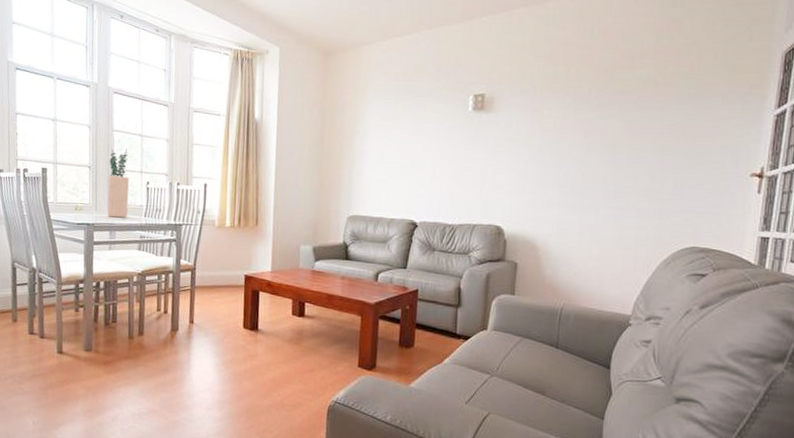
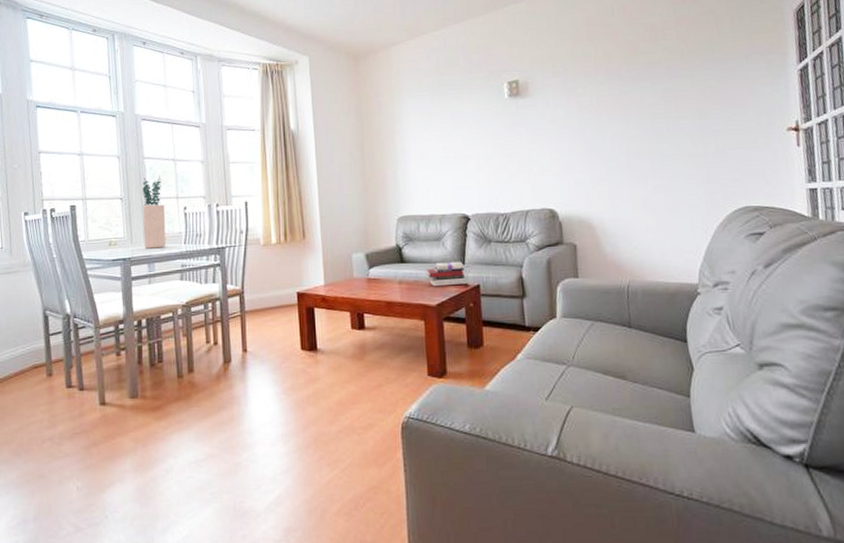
books: none [368,263,406,288] -> present [426,261,466,287]

